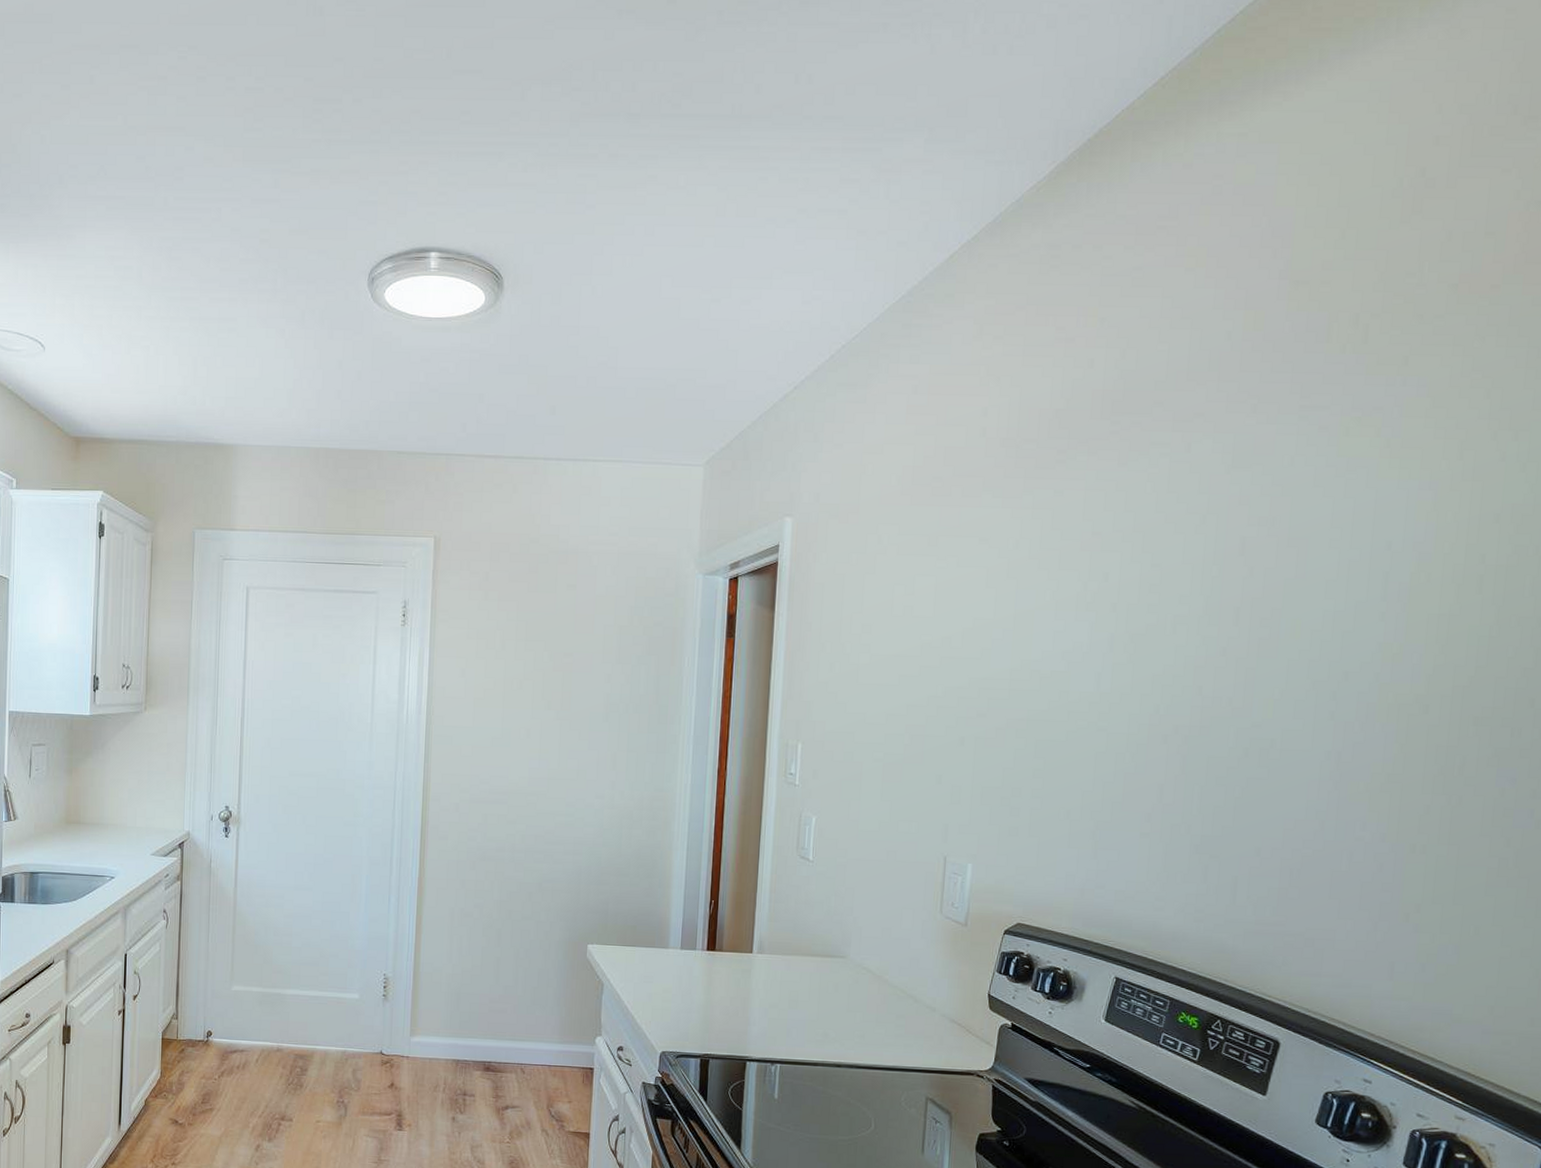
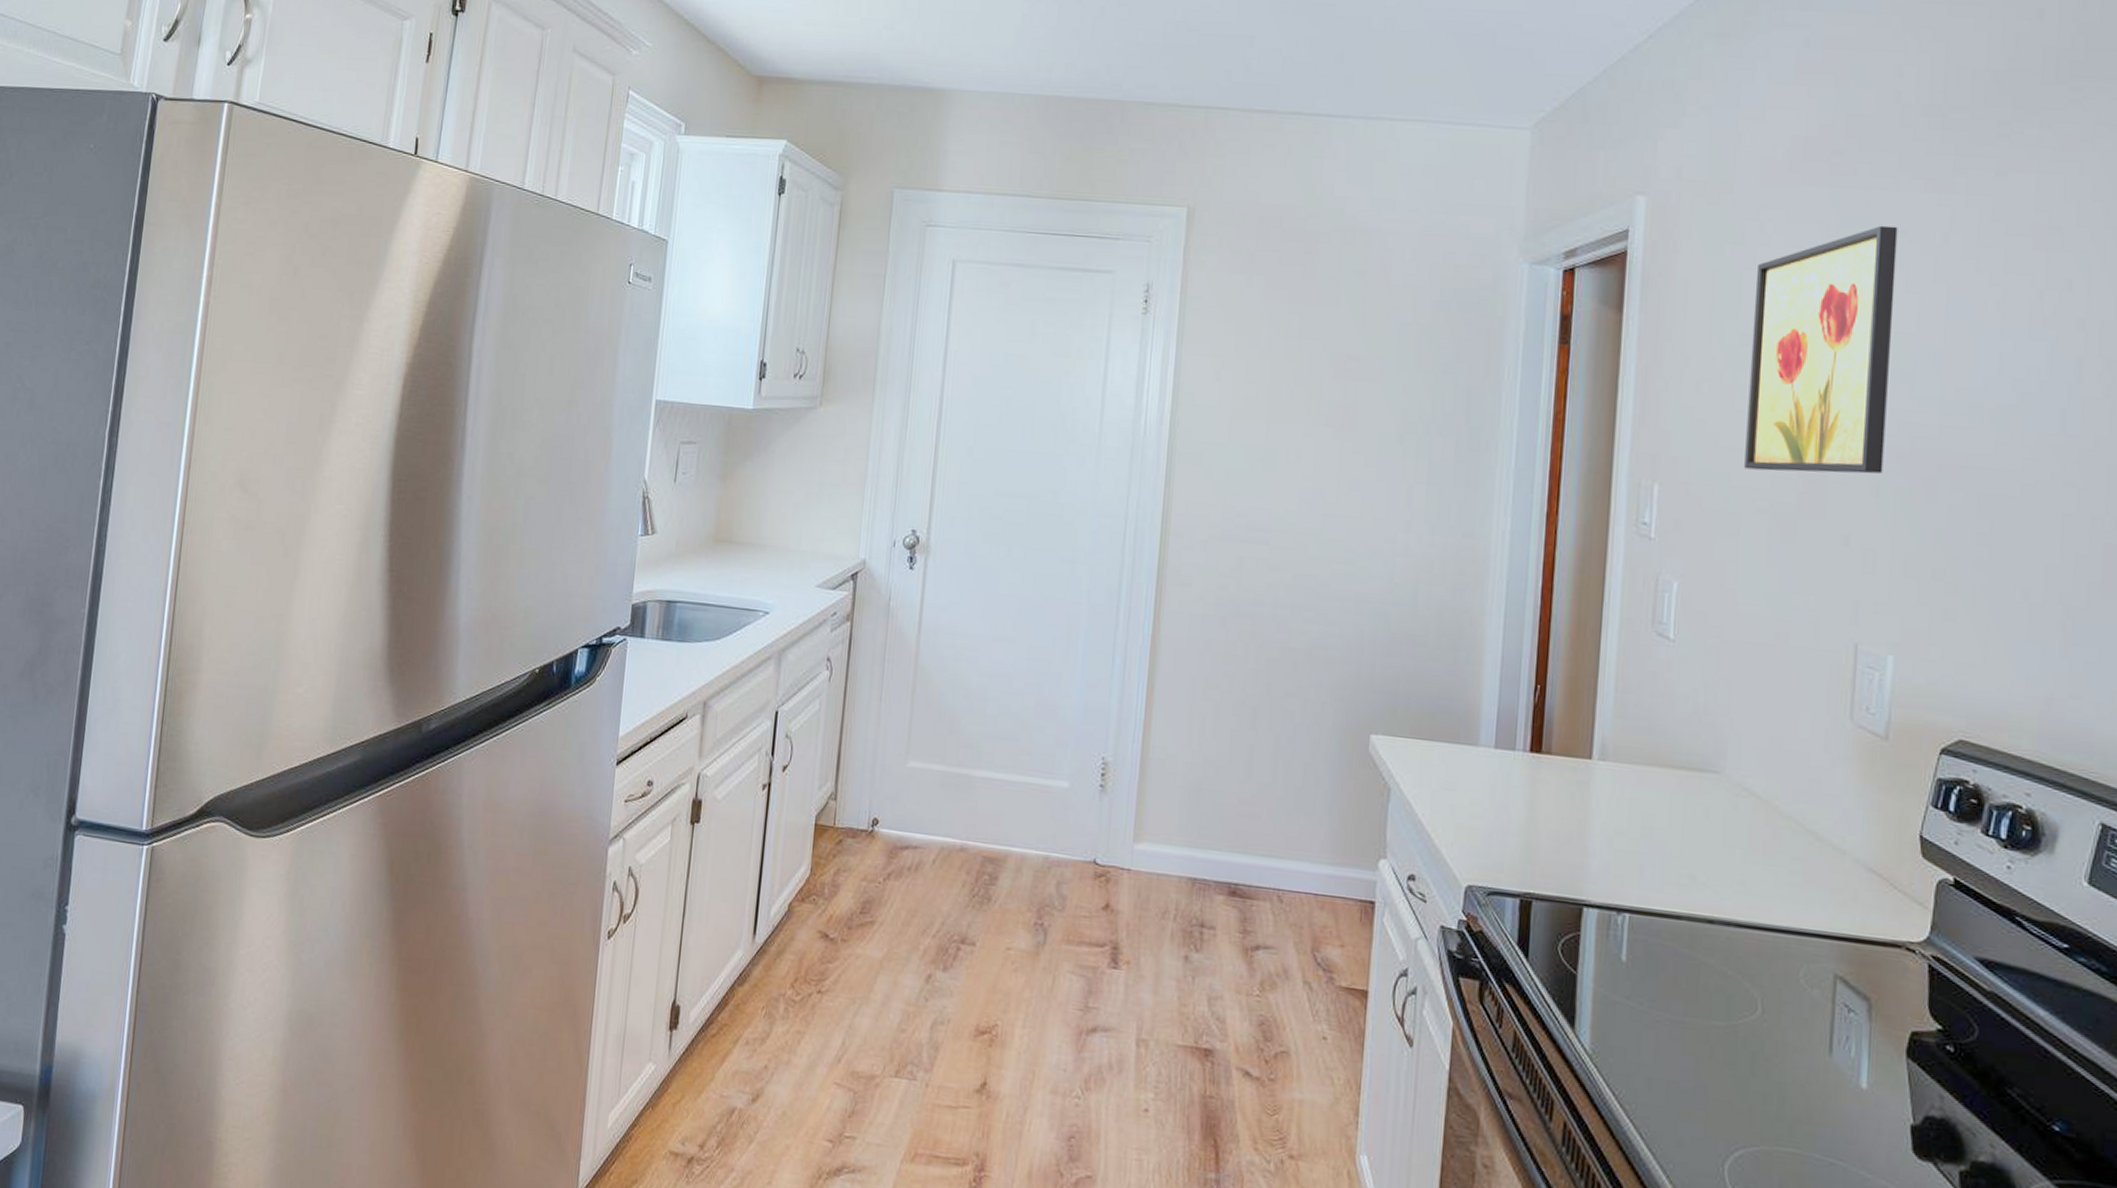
wall art: none [865,535,981,730] -> present [1744,225,1898,474]

